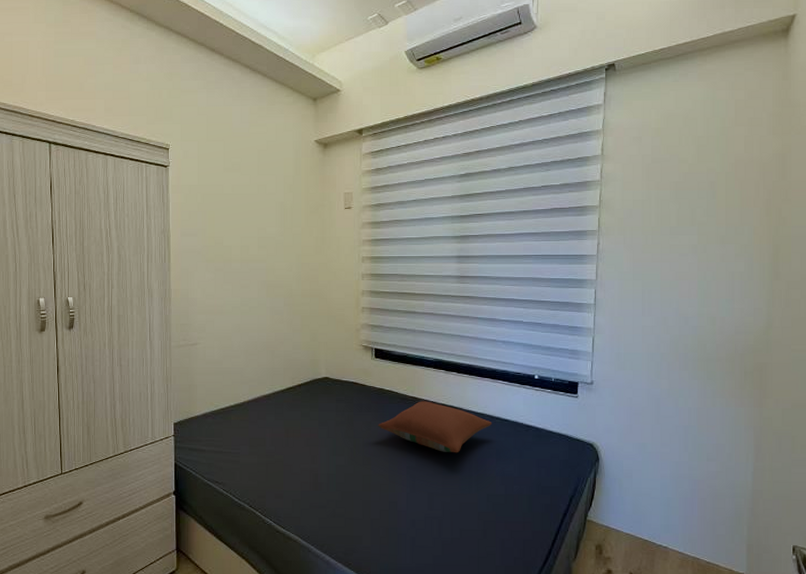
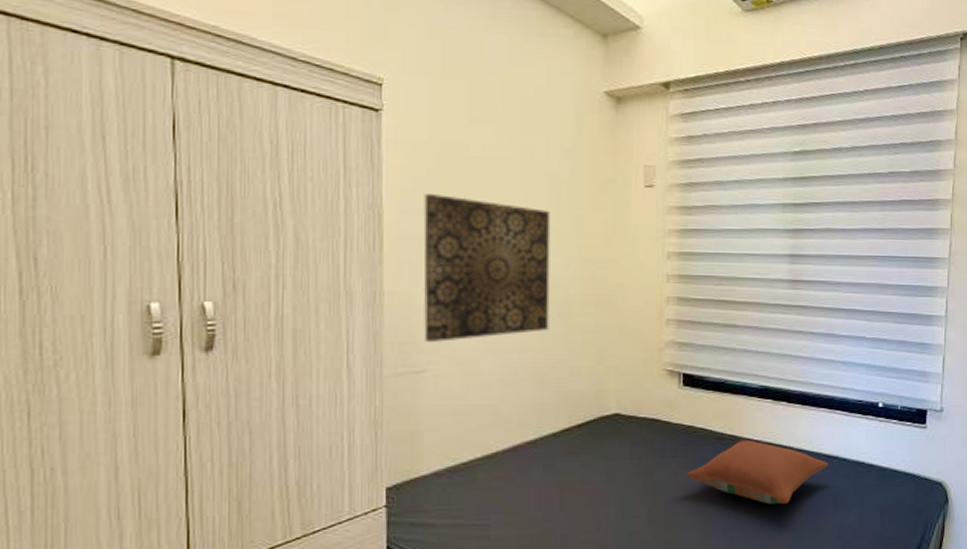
wall art: none [195,222,278,324] -> present [423,194,551,342]

